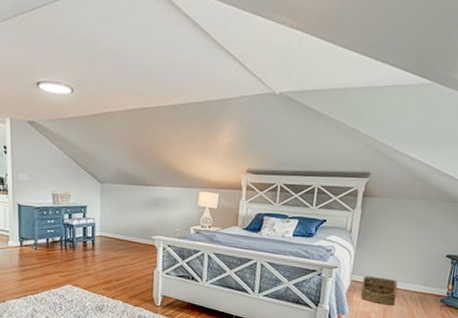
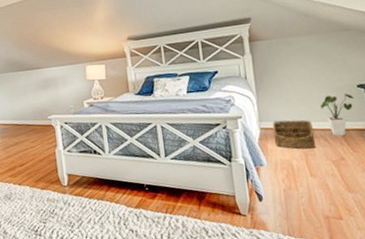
house plant: none [409,260,441,299] -> present [320,94,355,137]

